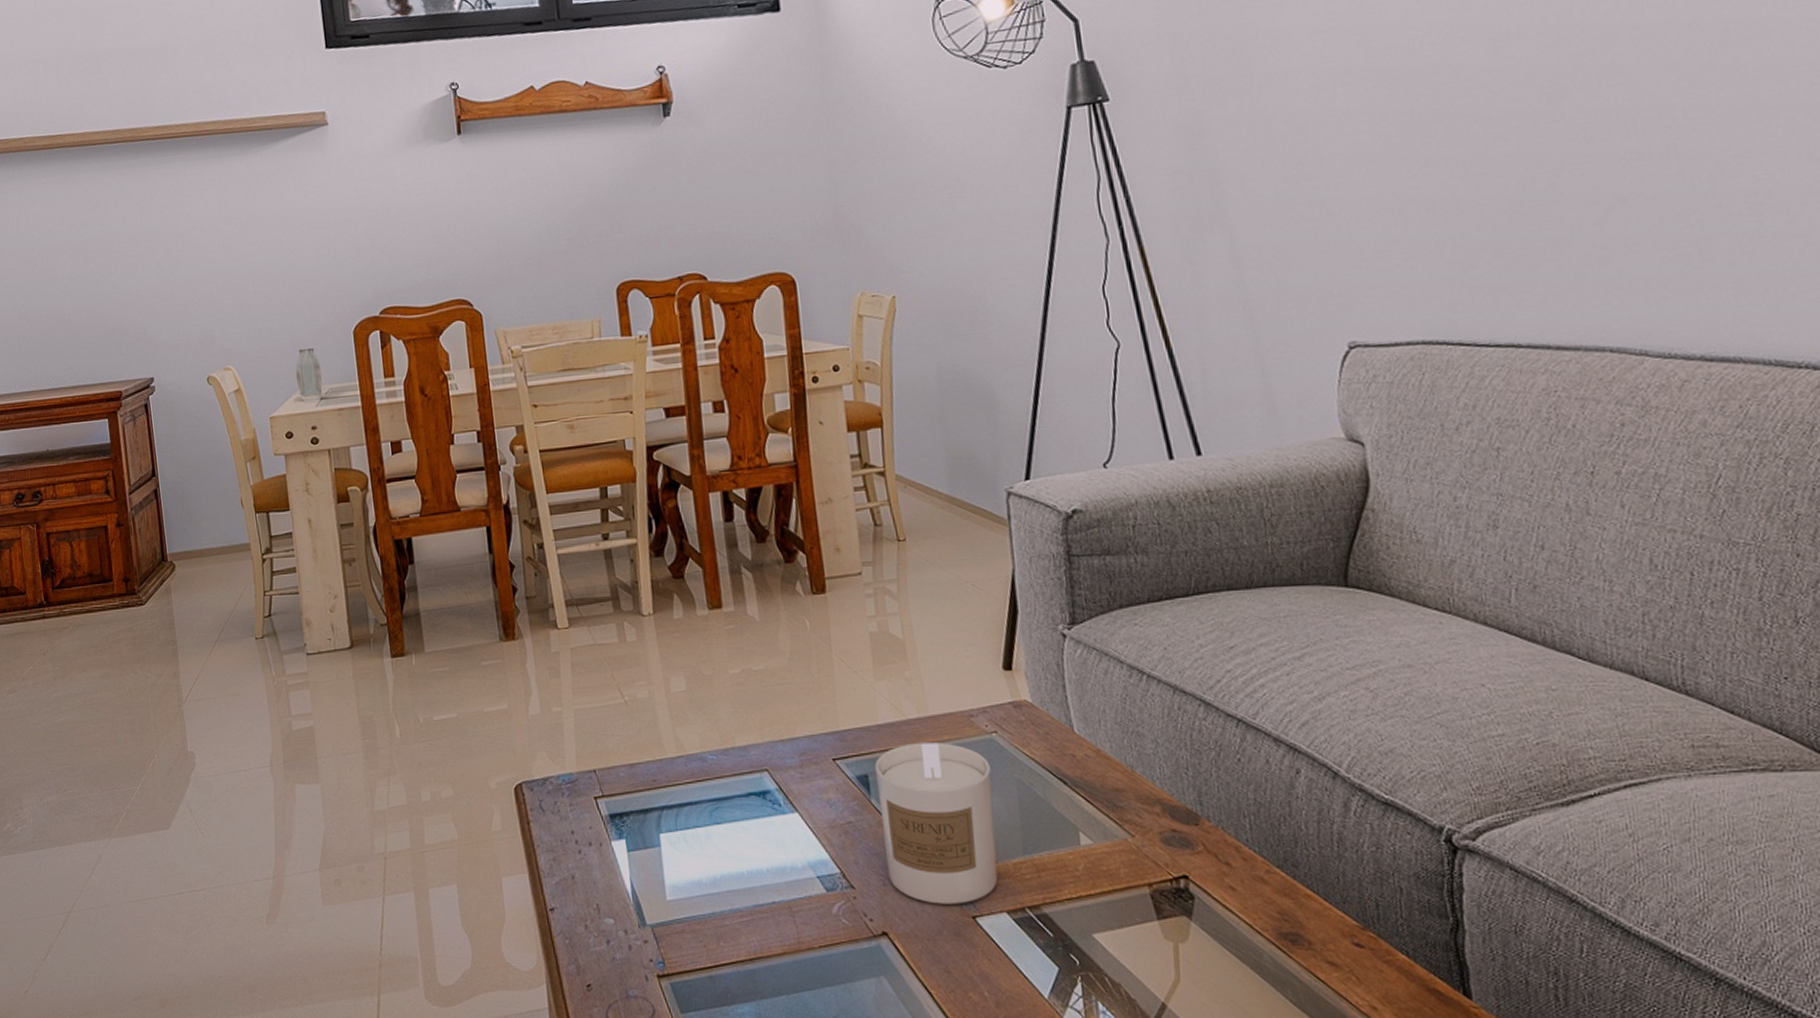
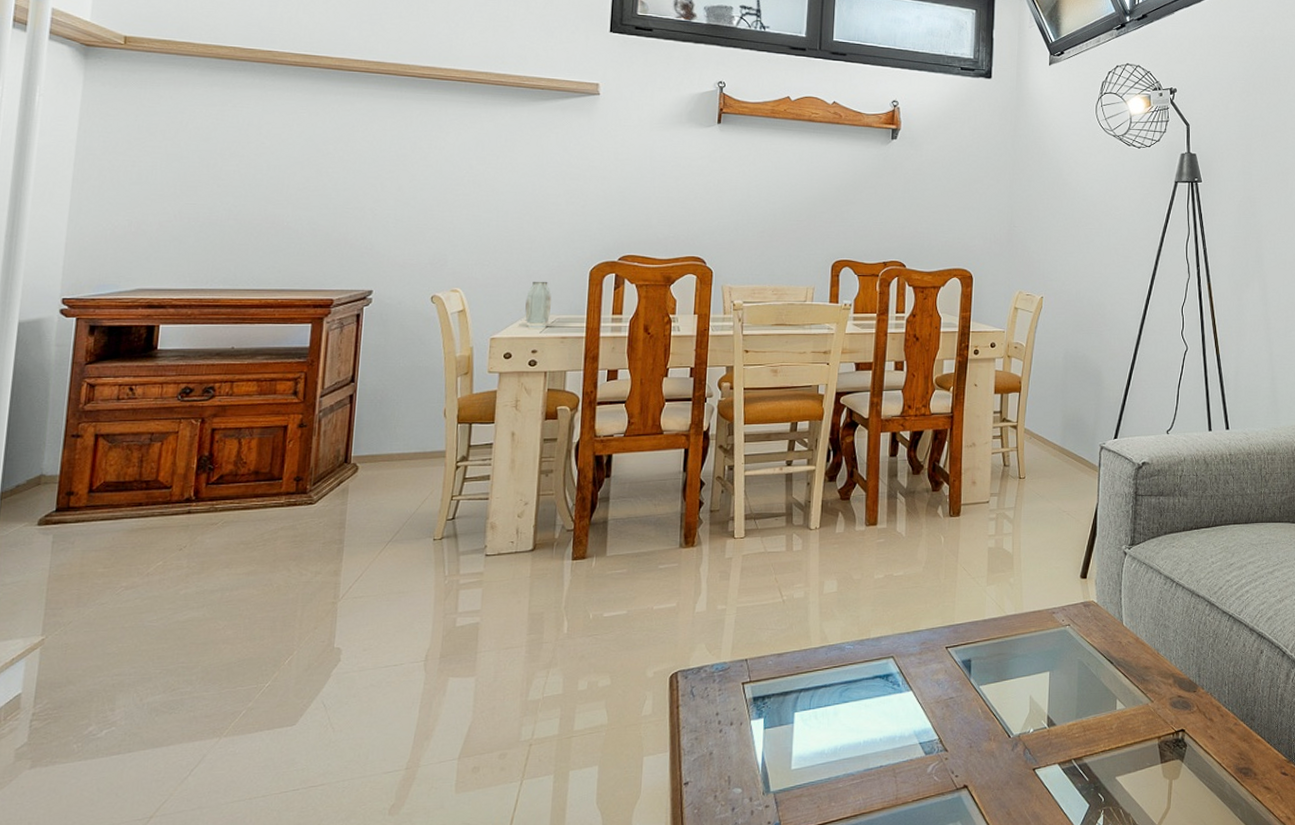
candle: present [874,742,998,904] -> none [975,633,1062,761]

